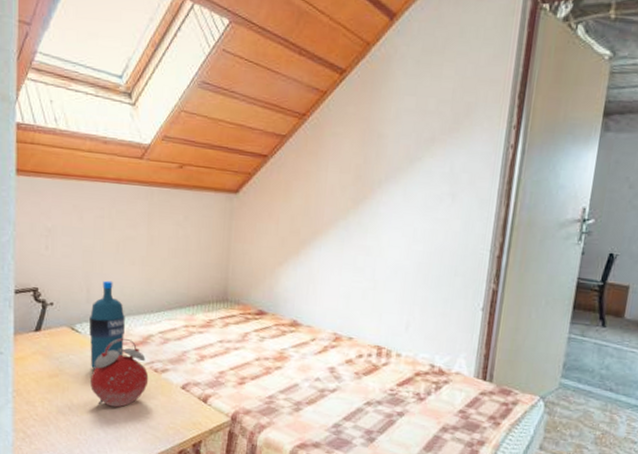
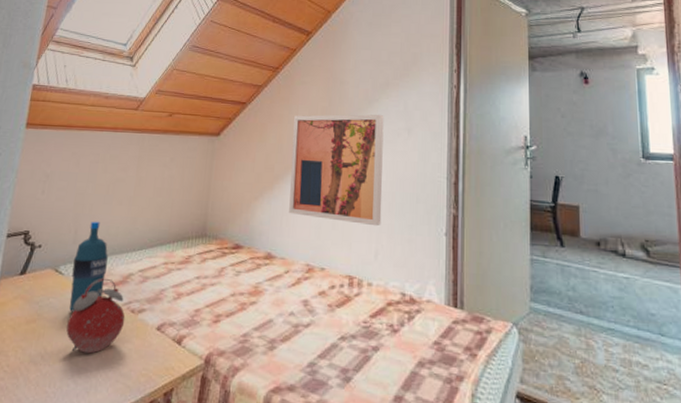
wall art: none [316,173,427,298] -> present [289,114,384,227]

